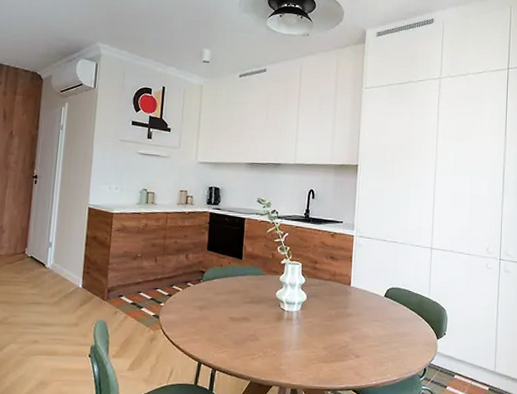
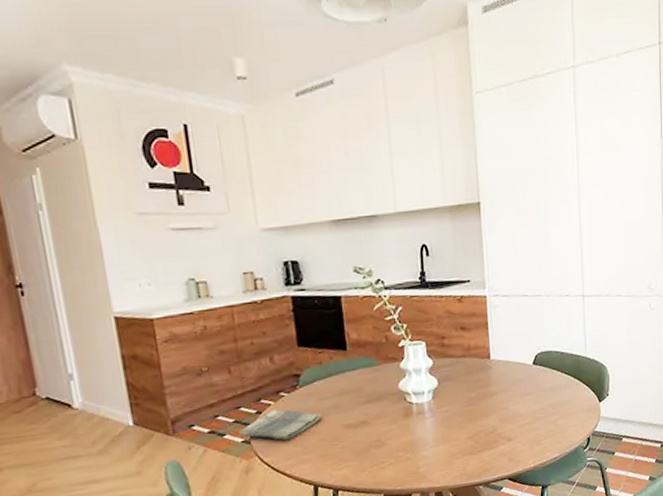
dish towel: none [153,295,216,321] -> present [240,409,324,441]

